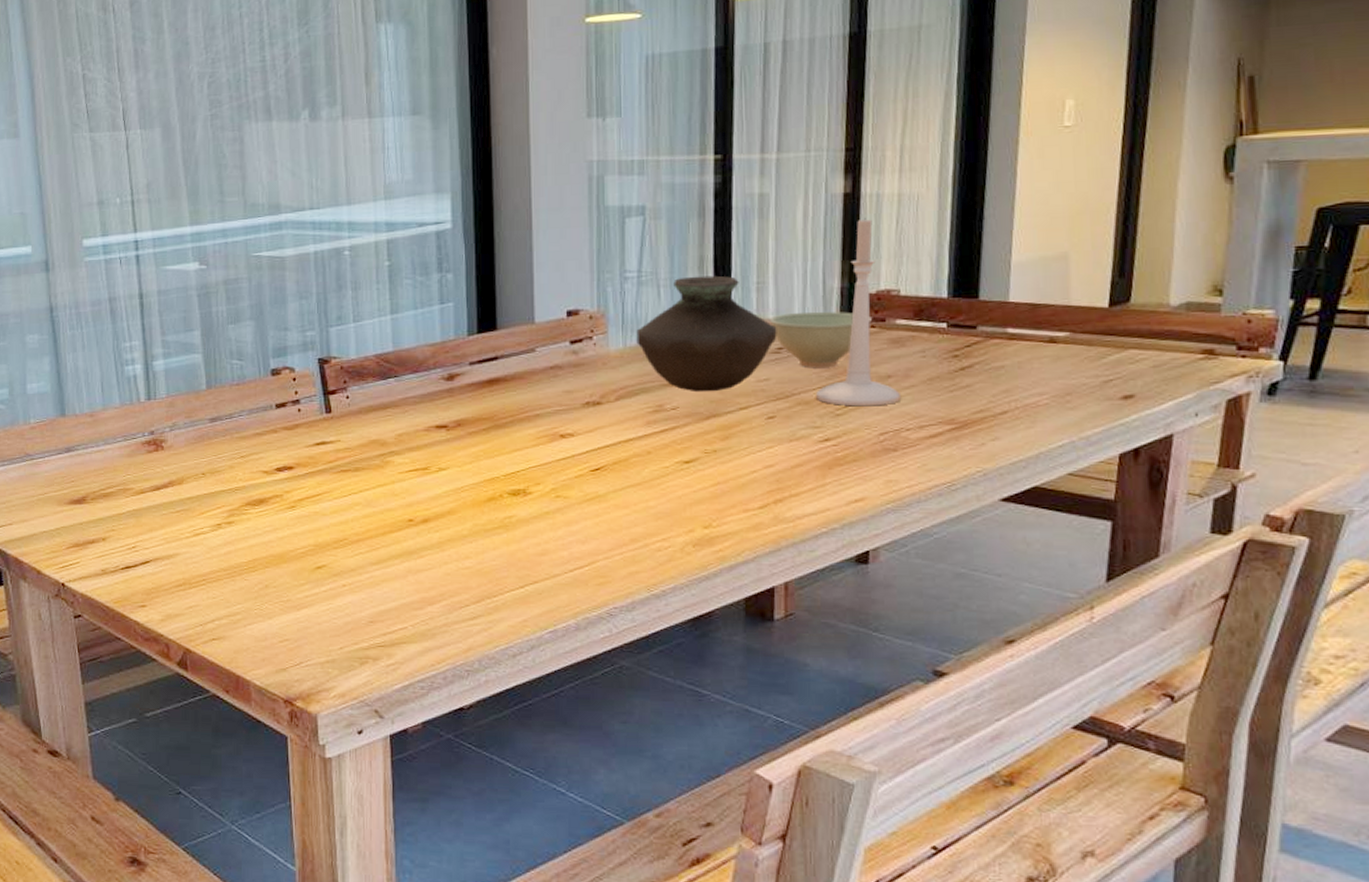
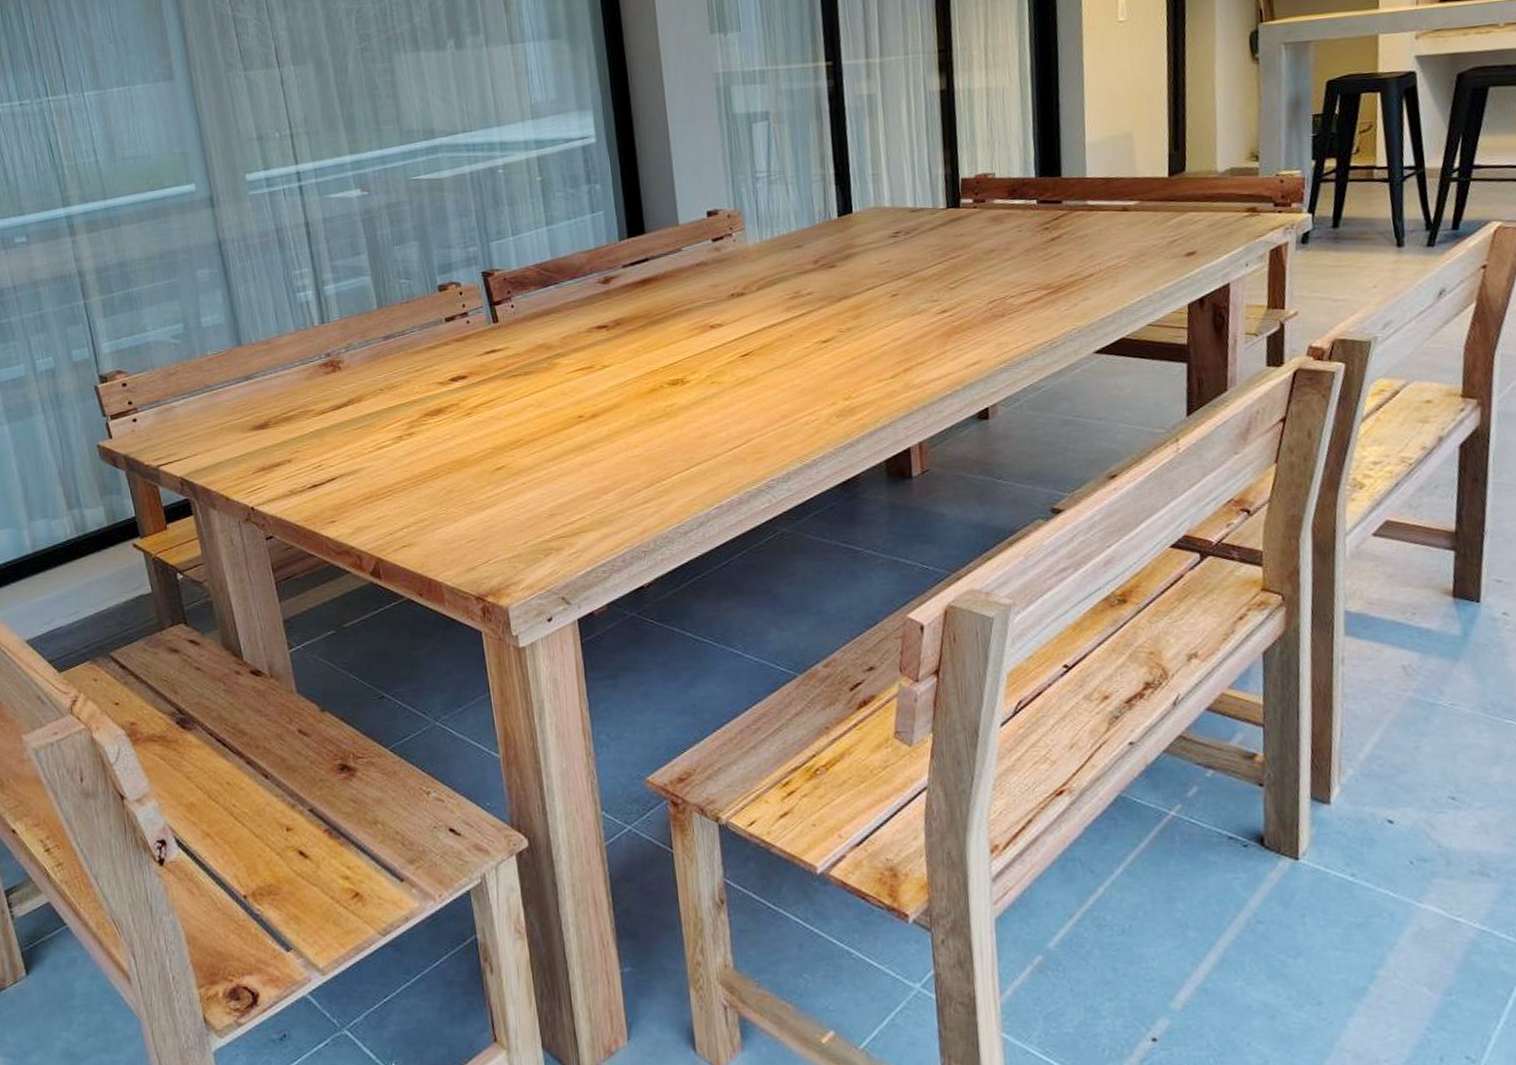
vase: present [636,275,777,393] -> none [770,170,894,278]
bowl: present [771,311,872,368] -> none [887,196,973,248]
candlestick: present [816,217,902,407] -> none [931,110,1004,280]

